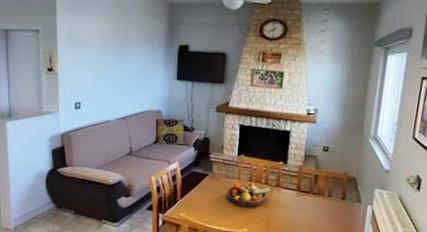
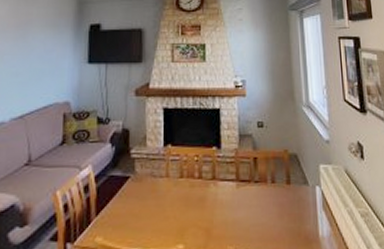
fruit bowl: present [226,182,272,208] -> none [153,178,207,214]

